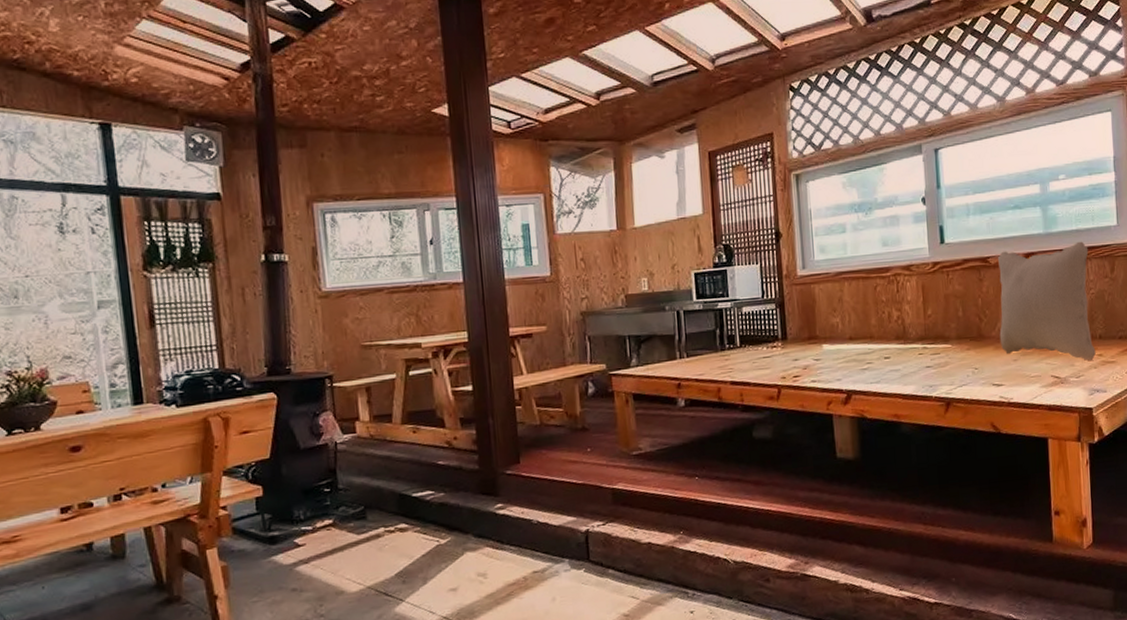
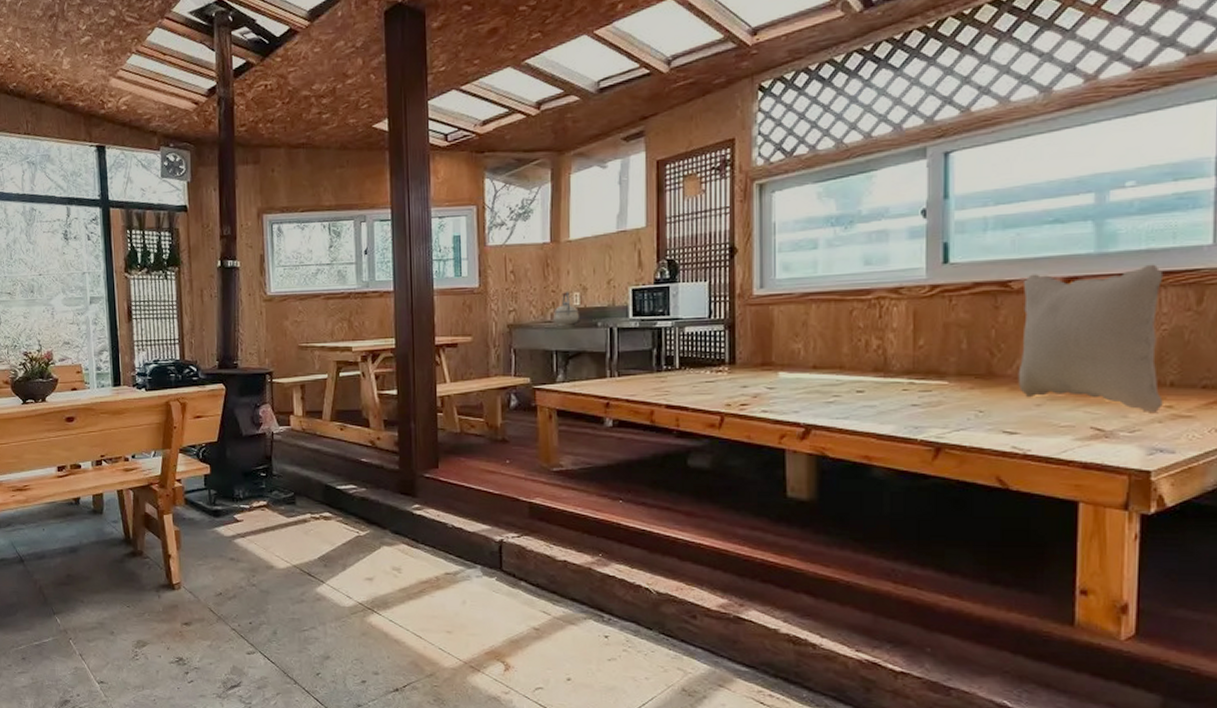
kettle: none [624,278,649,312] -> present [553,292,580,327]

